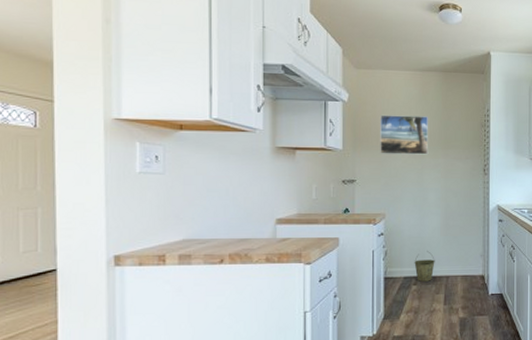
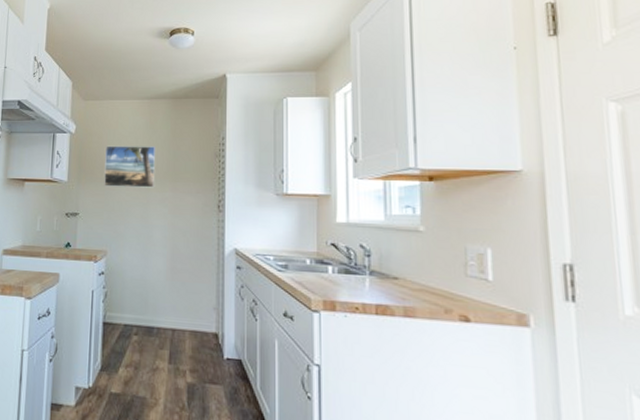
bucket: present [414,251,435,282] -> none [136,297,159,333]

